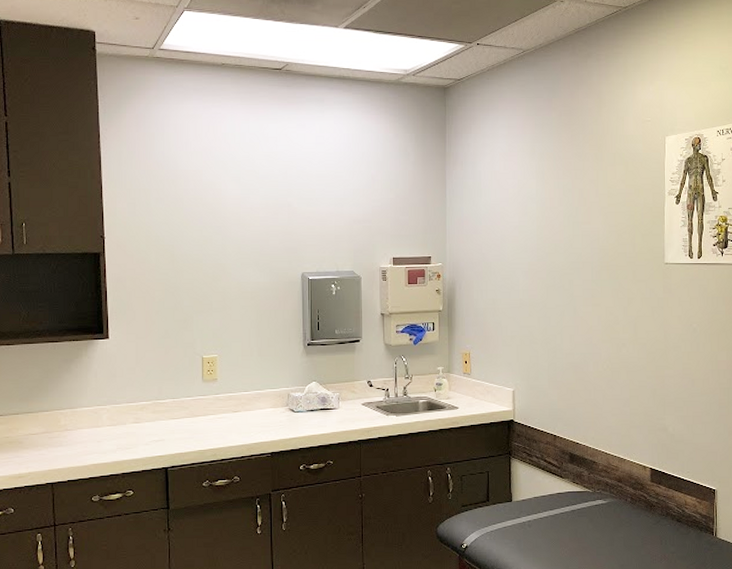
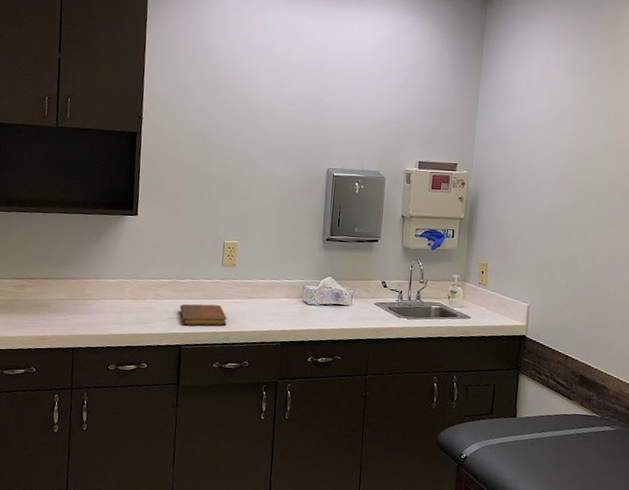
notebook: none [162,422,213,447] -> present [180,304,227,326]

